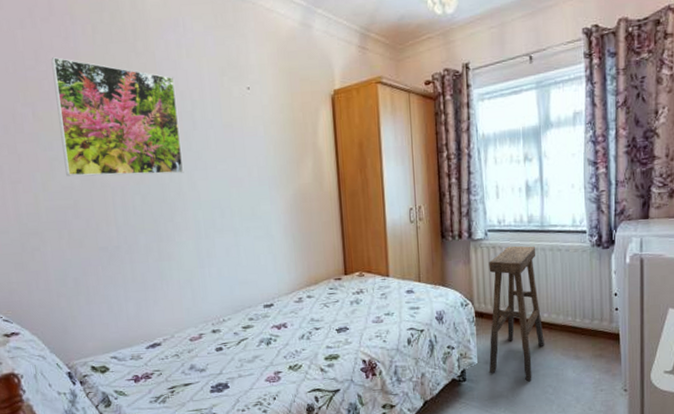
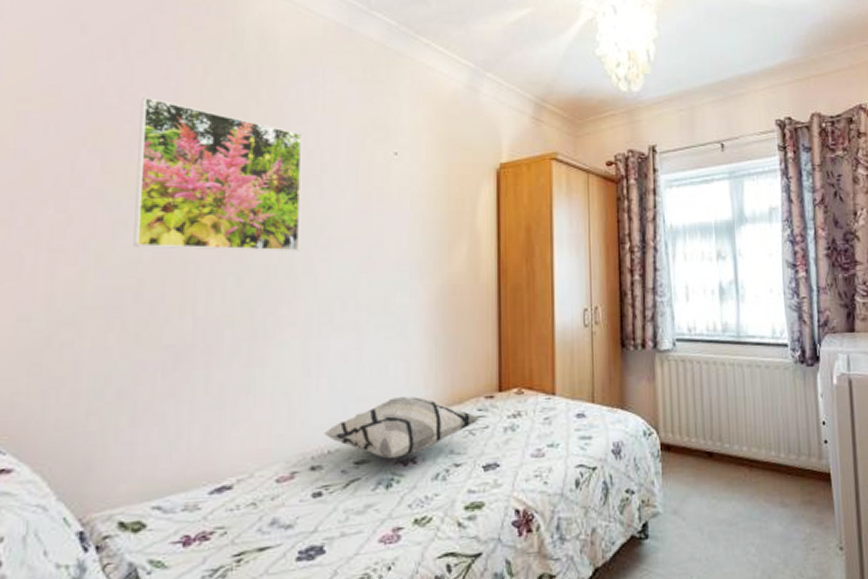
decorative pillow: none [219,279,332,325] -> present [325,396,480,459]
stool: present [489,245,544,382] -> none [677,359,744,539]

